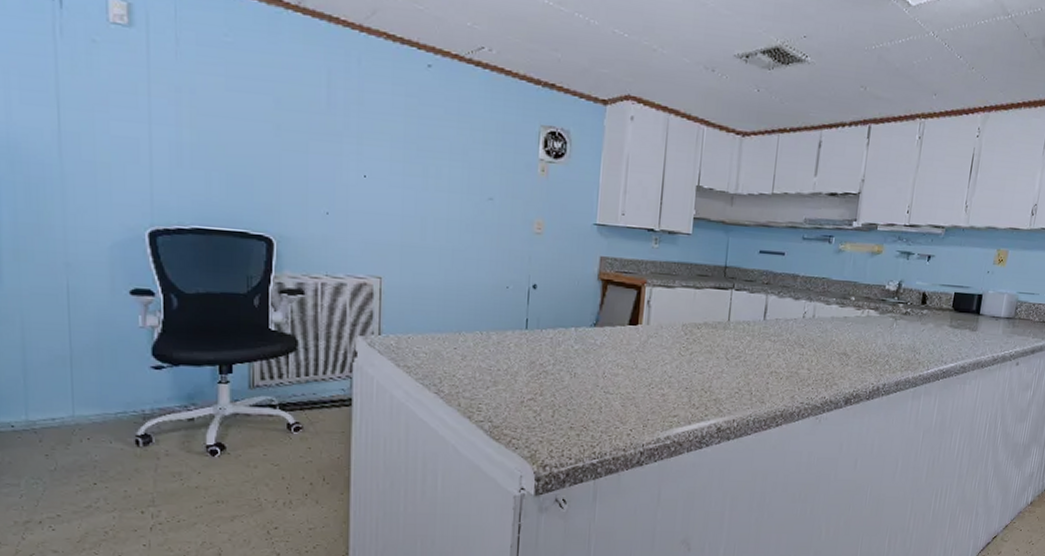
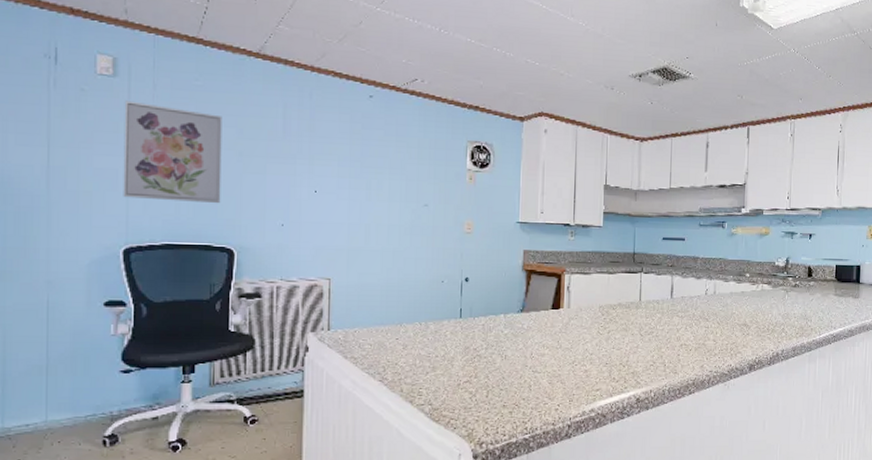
wall art: none [143,56,257,185] -> present [123,100,222,204]

